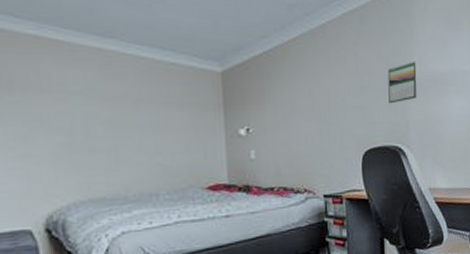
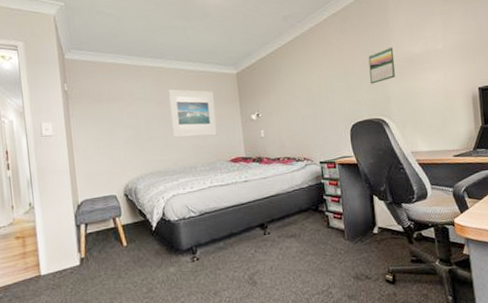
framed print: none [121,83,191,153] -> present [168,89,218,138]

